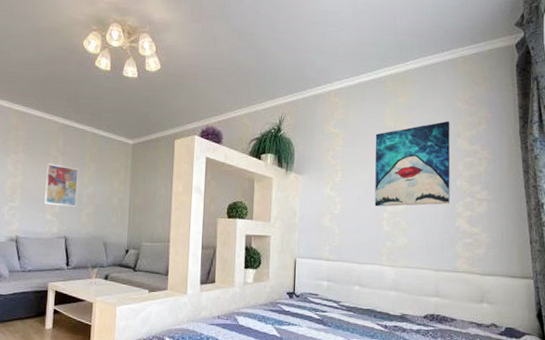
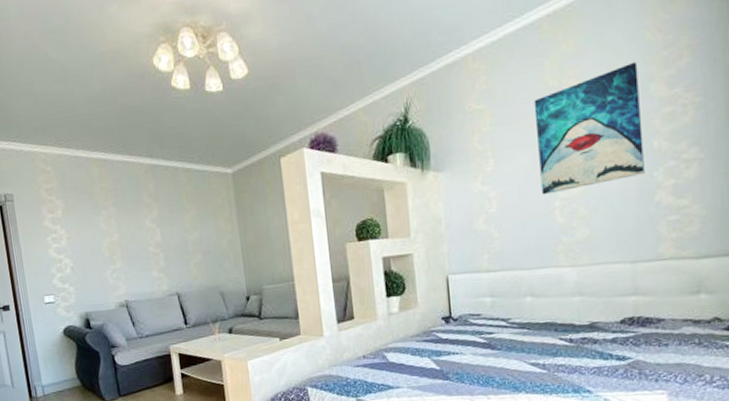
wall art: present [44,163,79,207] -> none [142,213,182,261]

